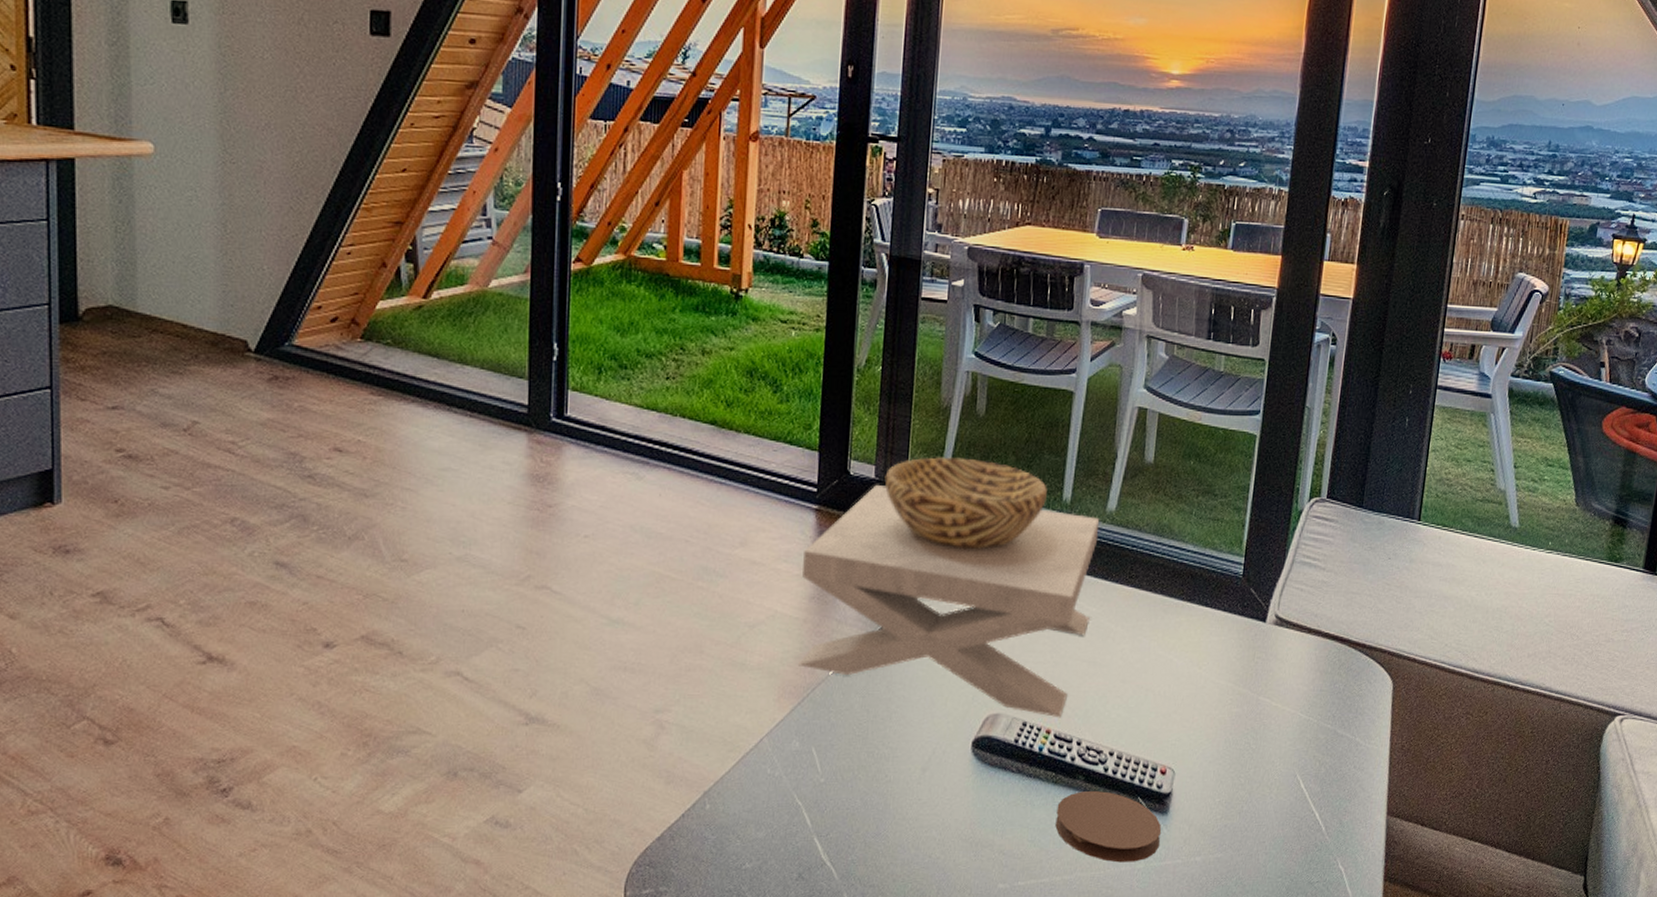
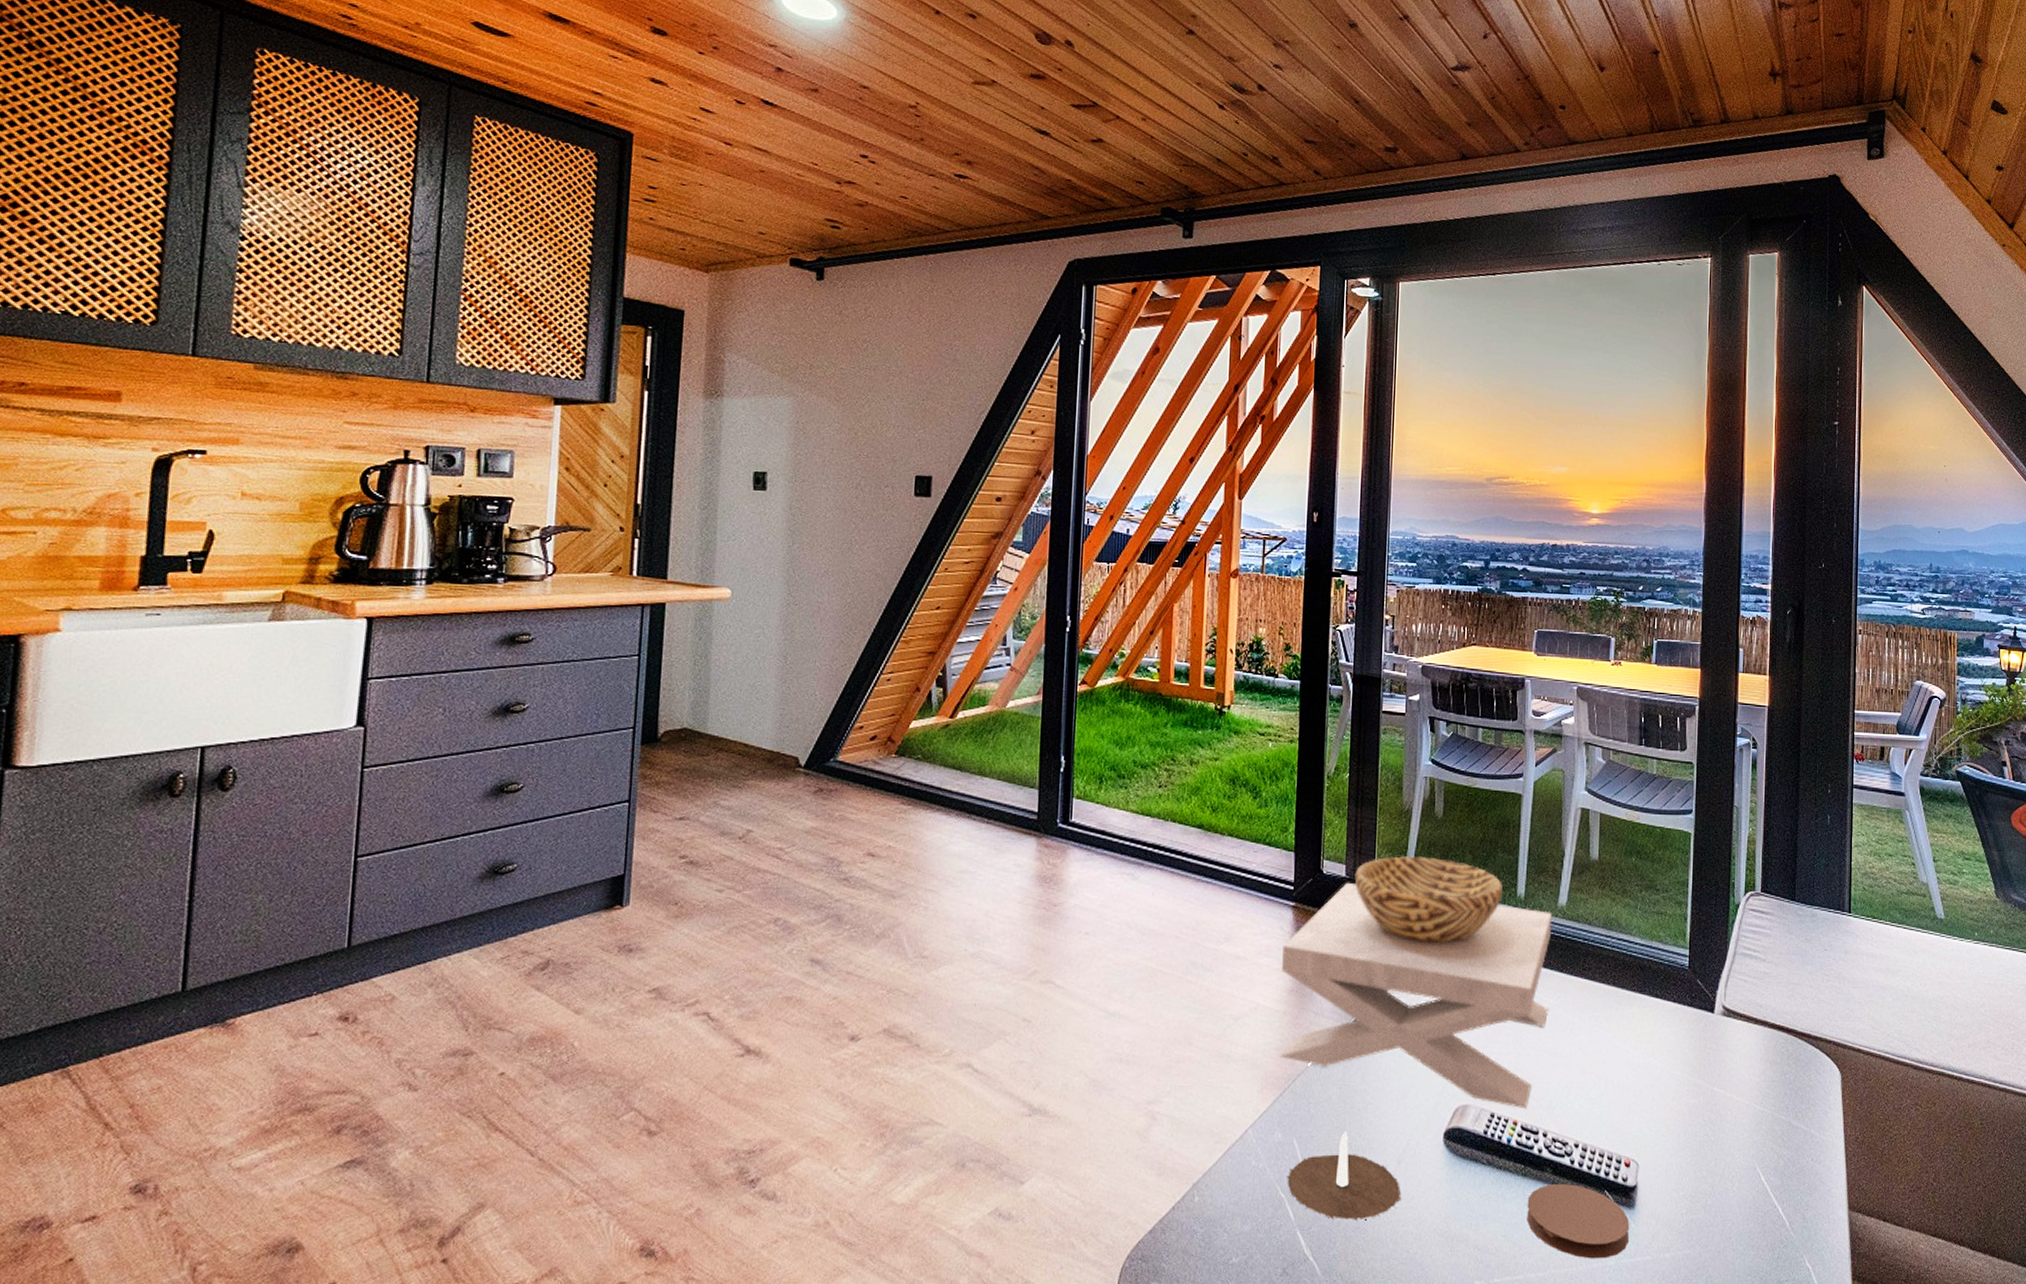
candle: none [804,740,925,827] -> present [1287,1131,1401,1221]

